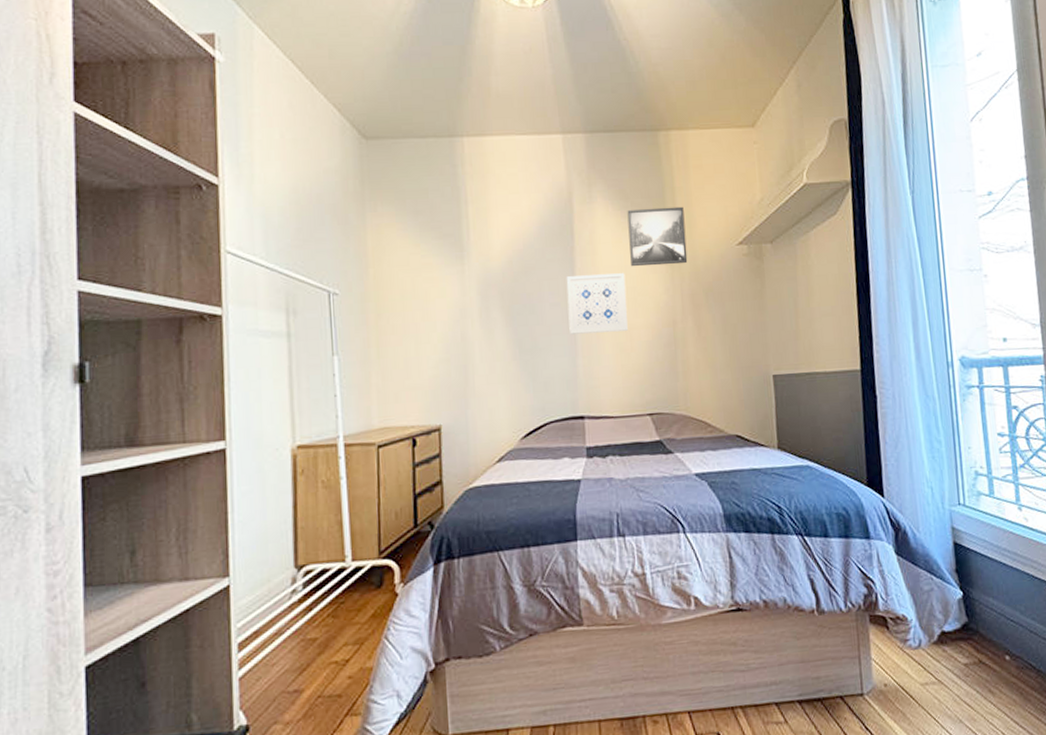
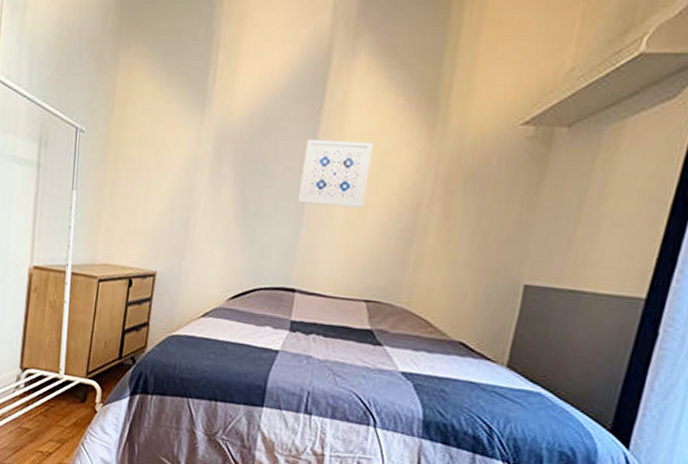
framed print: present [627,206,688,267] -> none [383,69,464,141]

